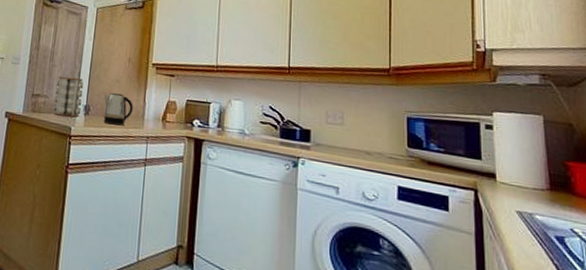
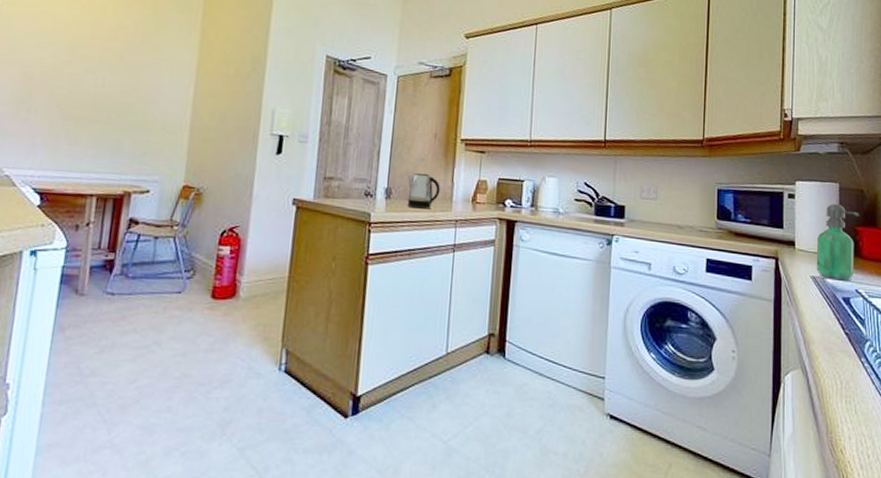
spice rack: present [53,71,84,119] -> none [349,149,384,204]
soap dispenser: none [521,137,571,219] -> present [816,204,860,281]

